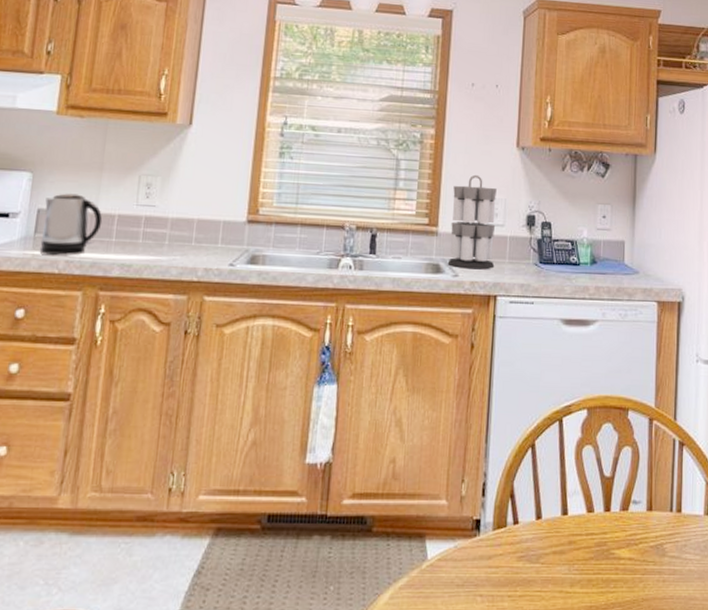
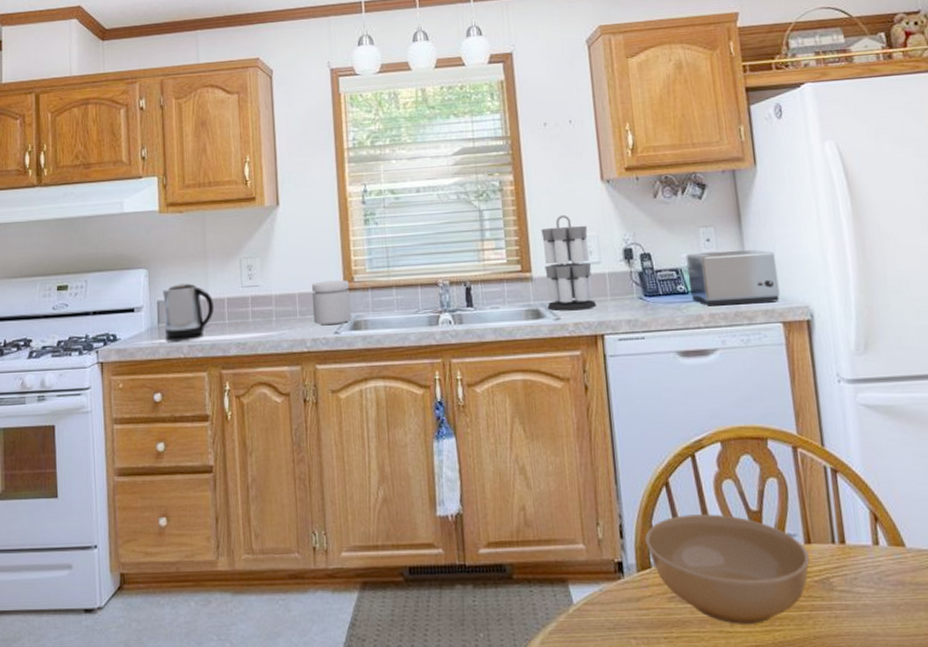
jar: none [208,209,254,257] -> present [311,280,352,326]
bowl: none [505,477,650,585] -> present [645,514,810,624]
toaster: none [581,228,660,282] -> present [686,249,780,306]

